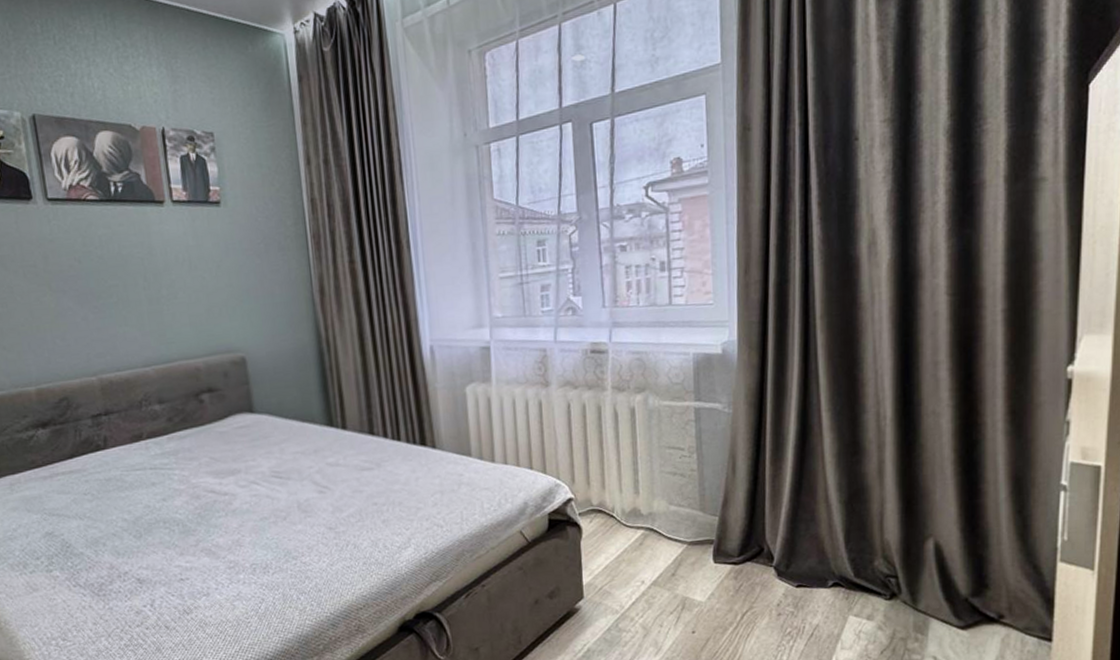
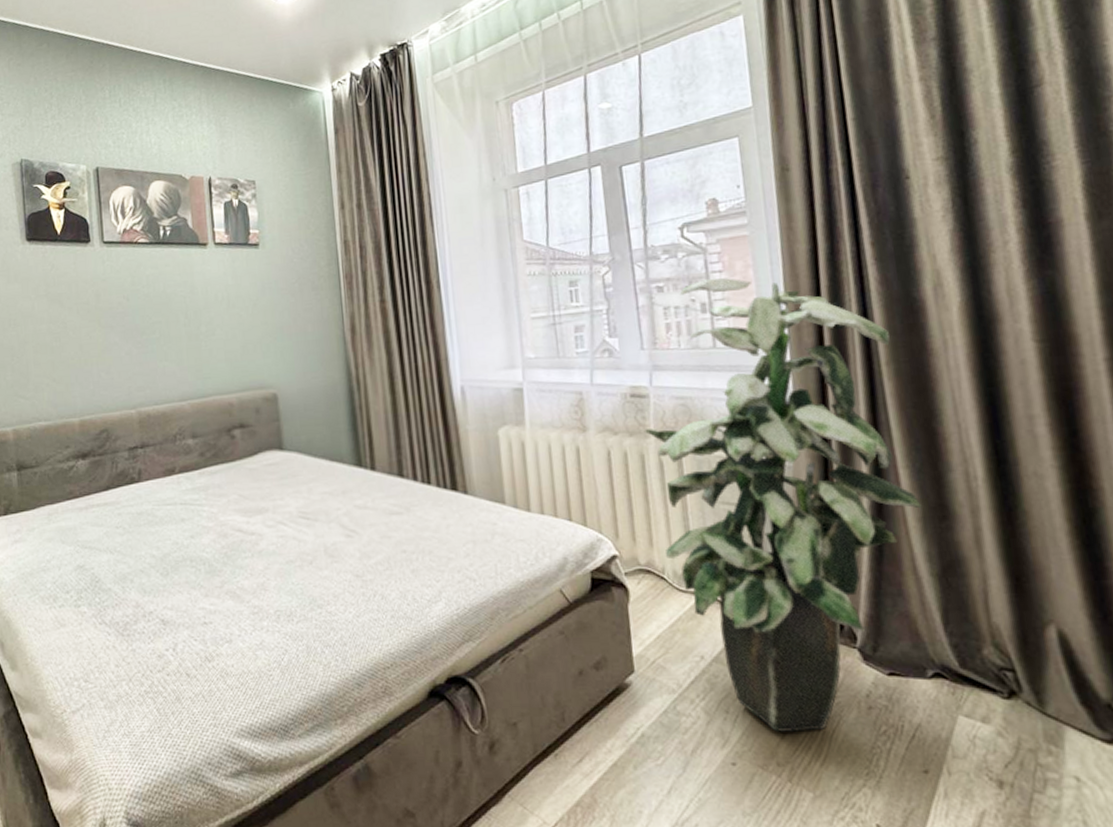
indoor plant: none [601,237,838,639] -> present [643,278,922,732]

